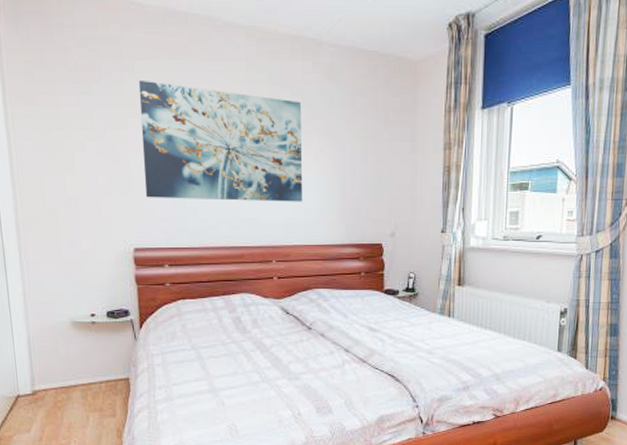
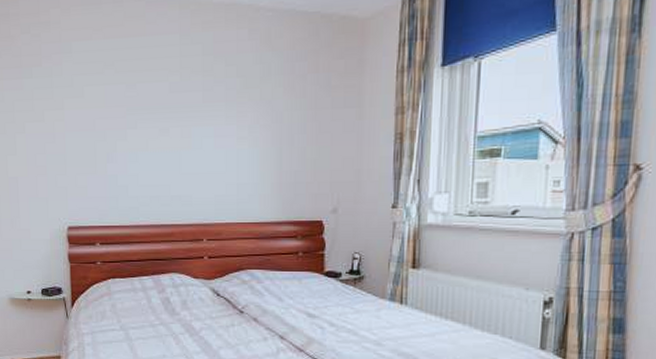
wall art: present [138,79,303,202] -> none [75,60,236,178]

